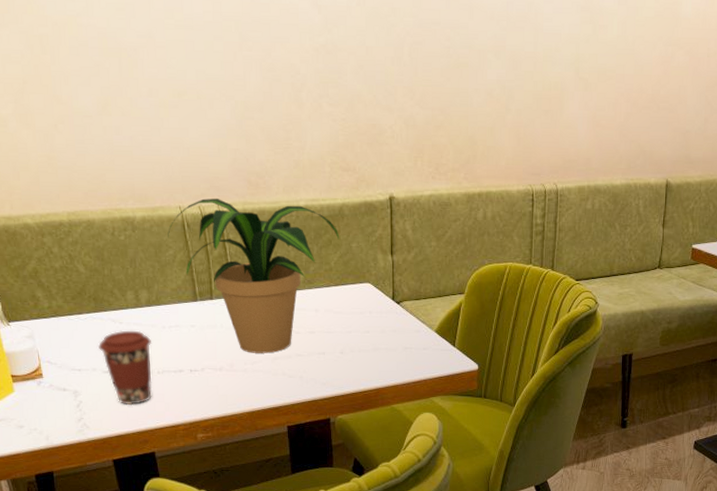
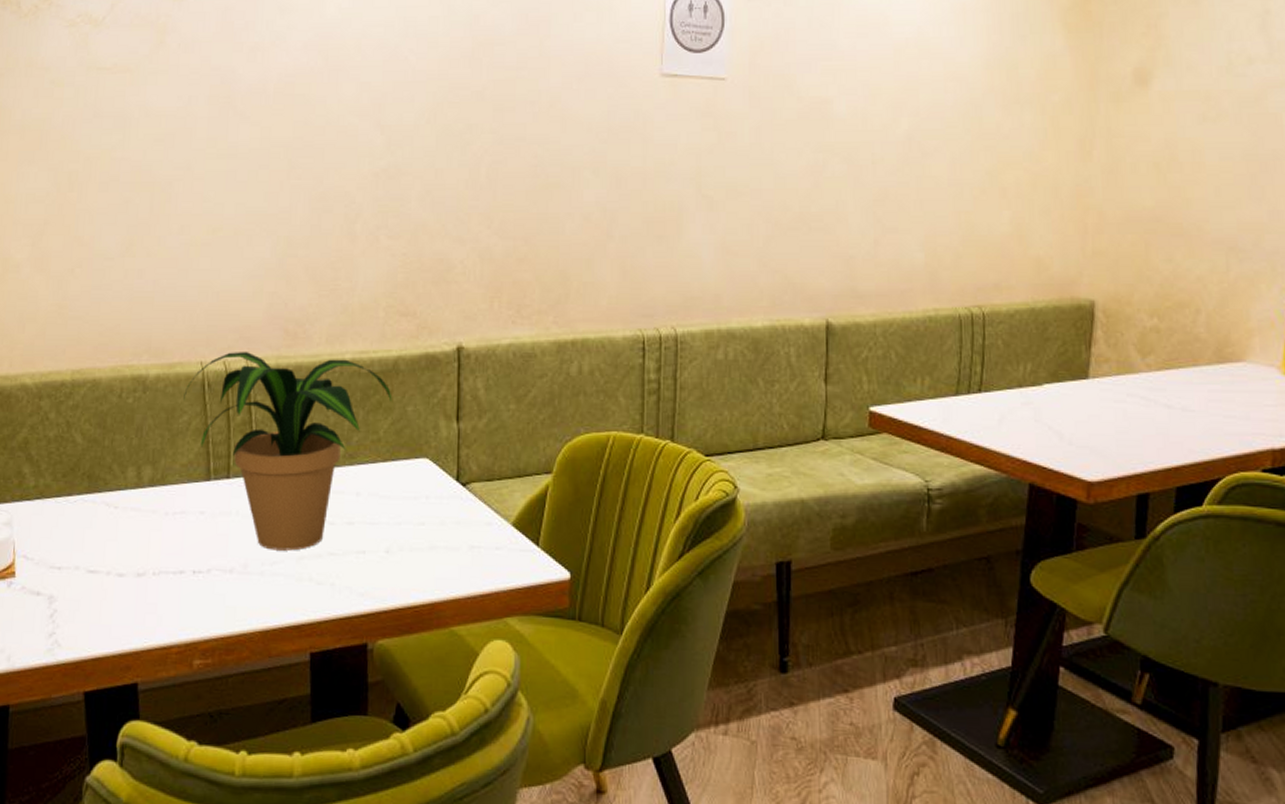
coffee cup: present [98,330,152,406] -> none [86,517,150,618]

